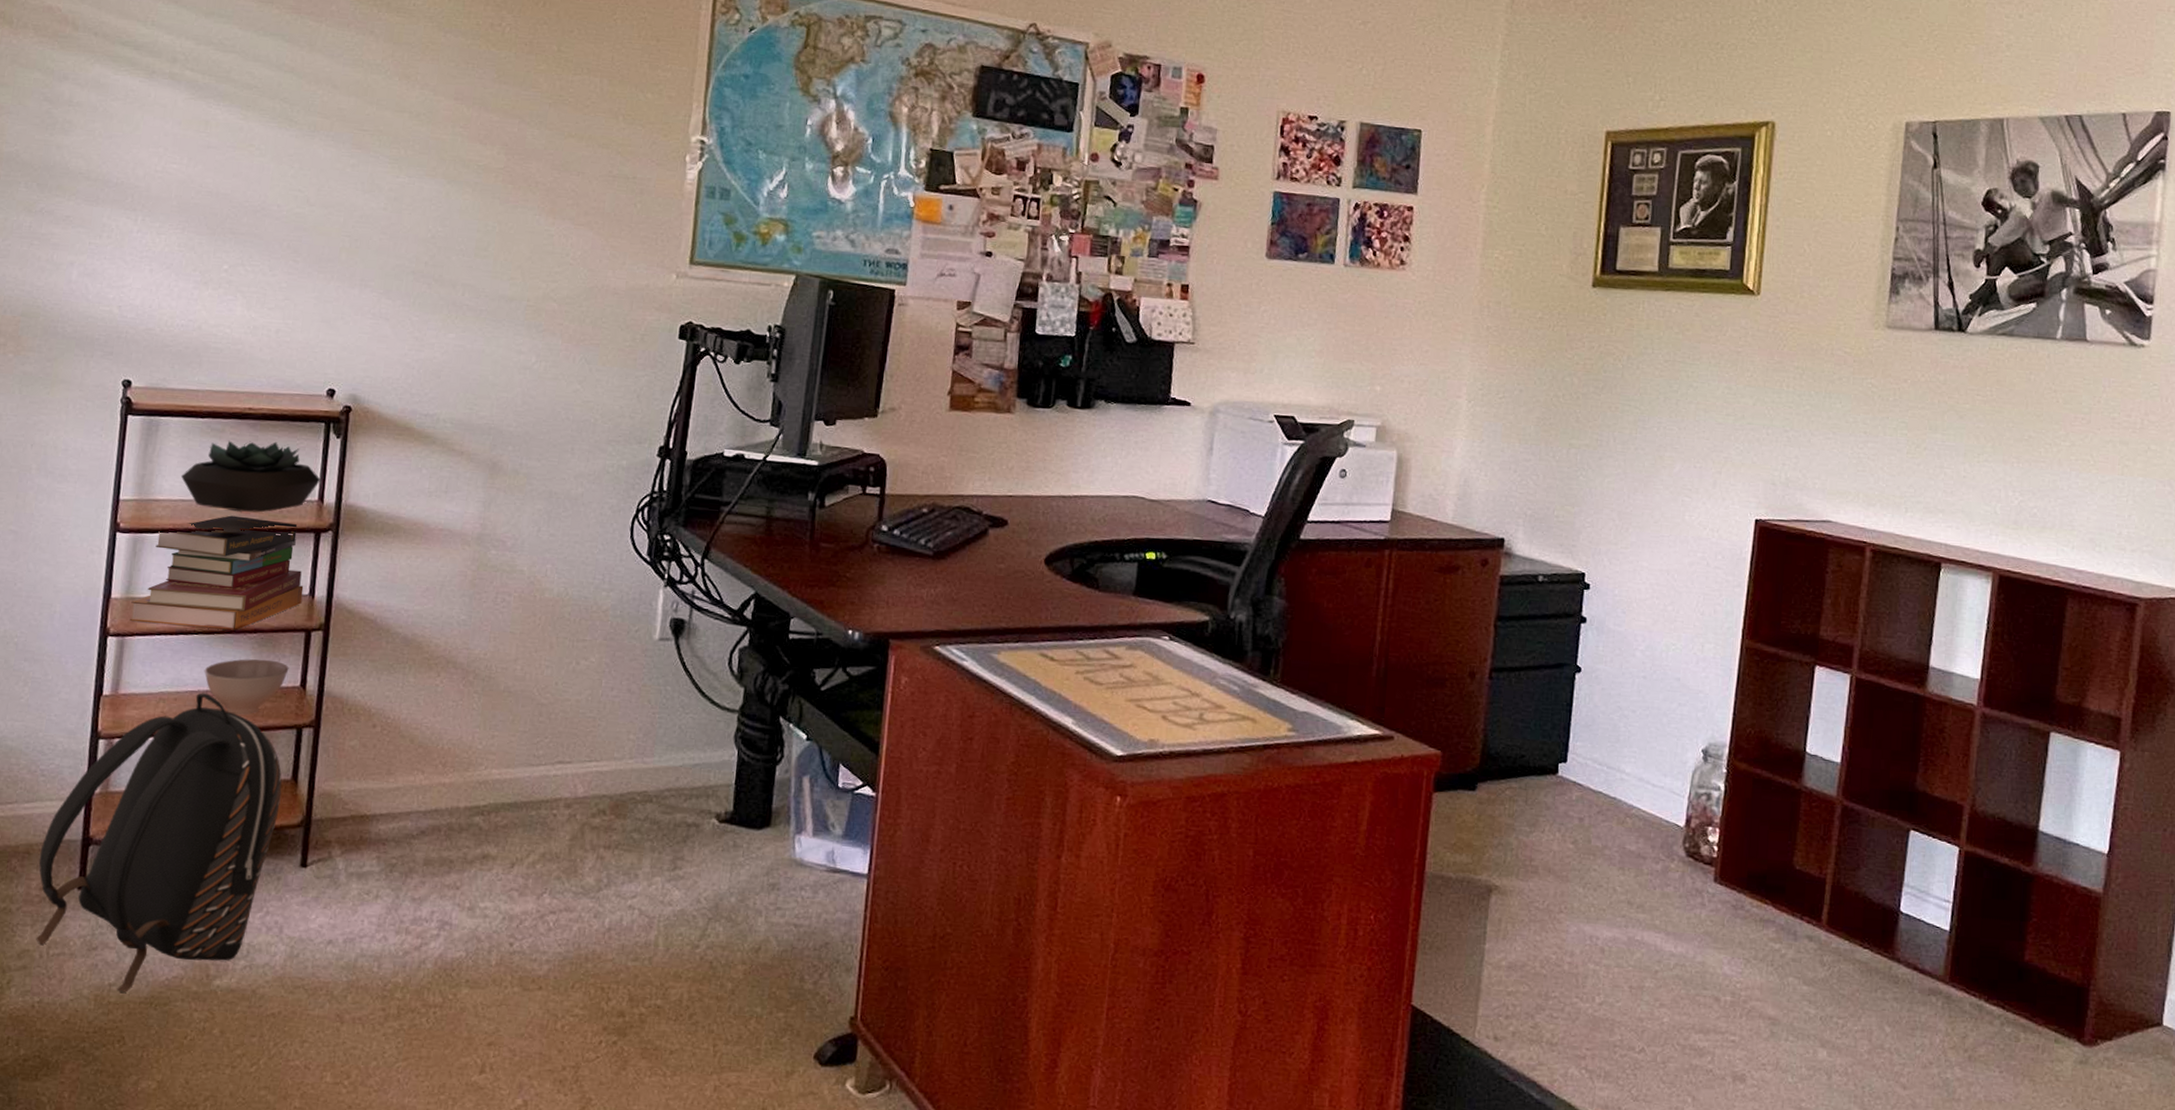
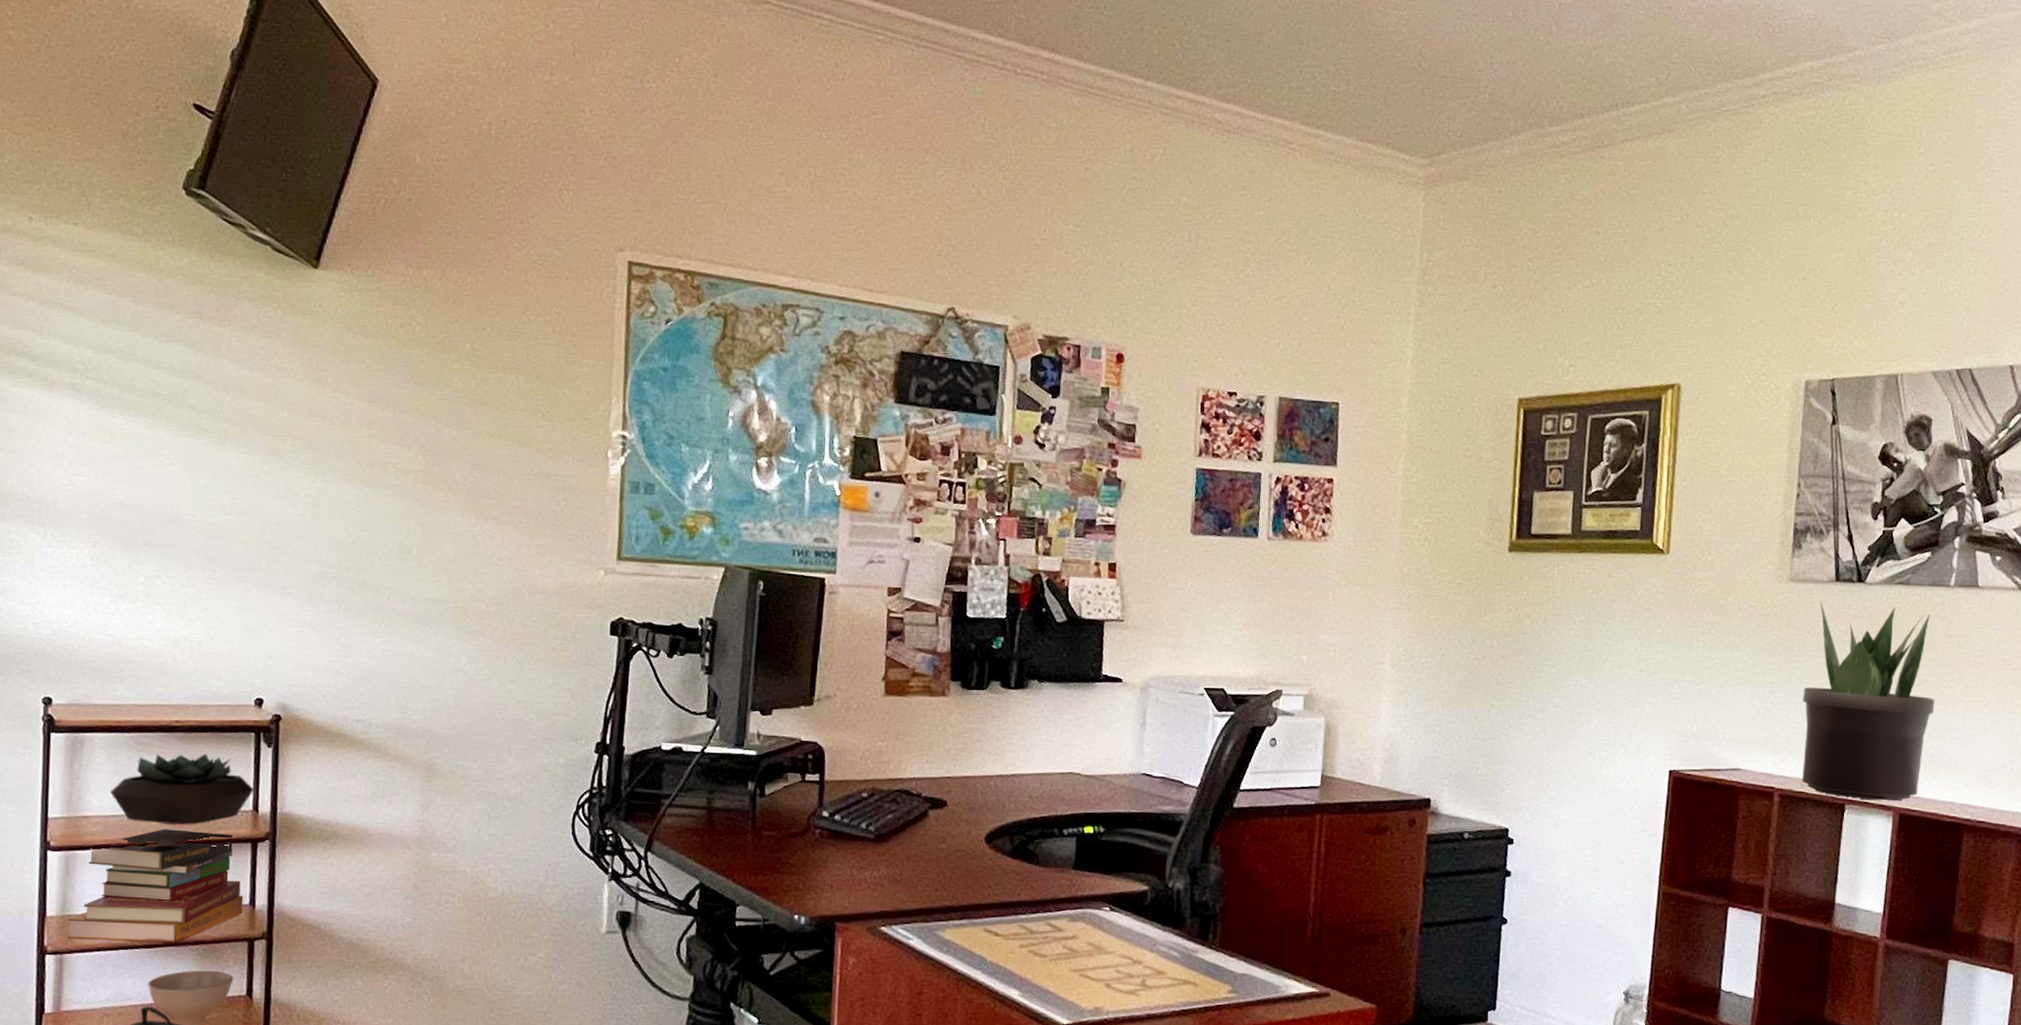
planter: none [1896,350,2039,562] -> present [1802,601,1935,802]

